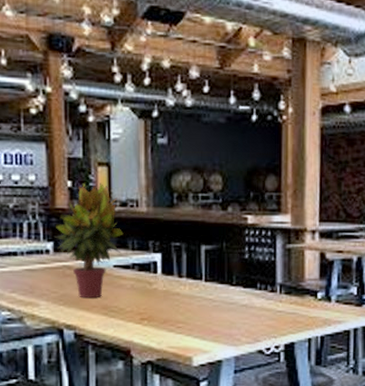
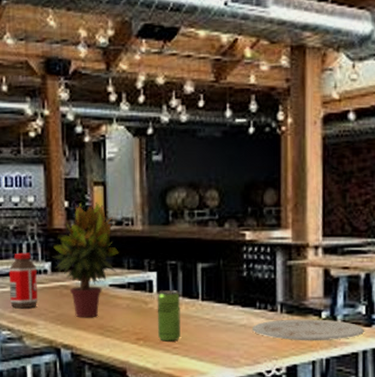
bottle: none [8,232,40,289] -> present [8,252,38,309]
beverage can: none [161,271,184,321] -> present [157,290,180,342]
plate: none [253,299,356,320] -> present [253,319,365,341]

